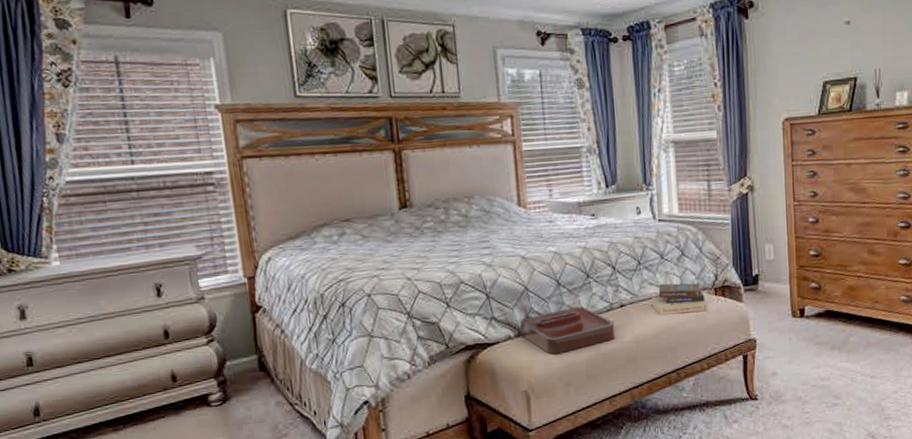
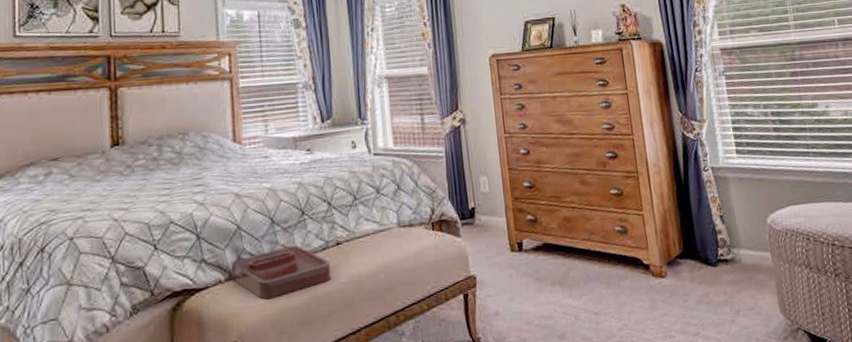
books: present [651,283,708,315] -> none [368,217,426,253]

